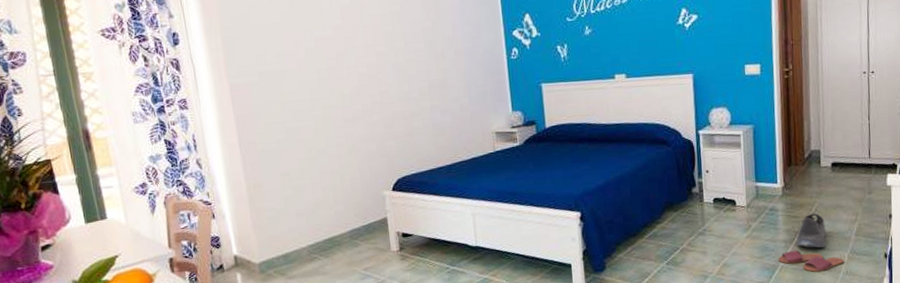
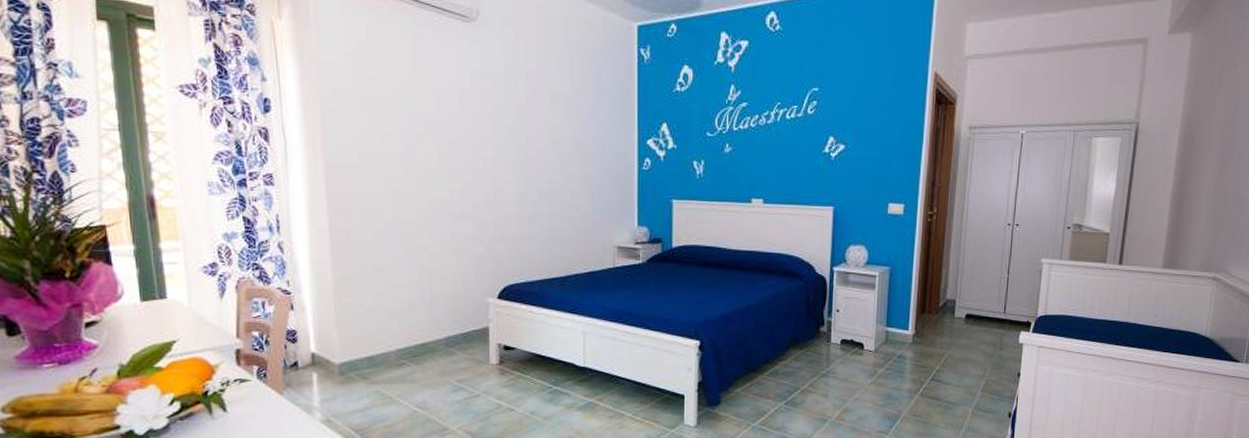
slippers: present [778,250,844,272] -> none [901,401,967,425]
shoe: present [796,213,827,248] -> none [921,365,953,400]

